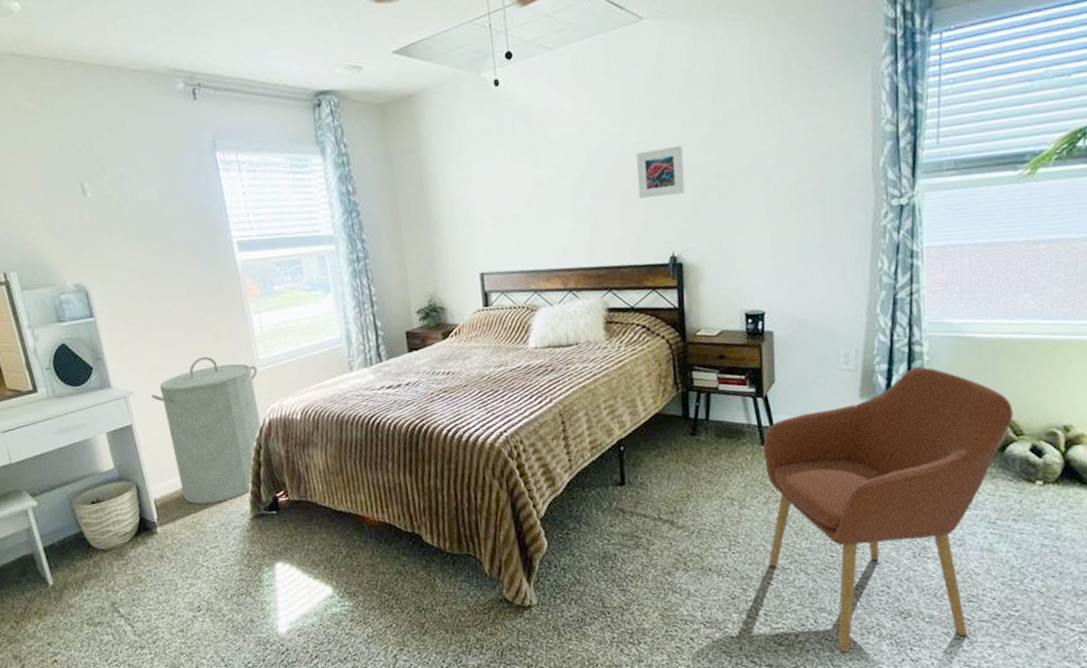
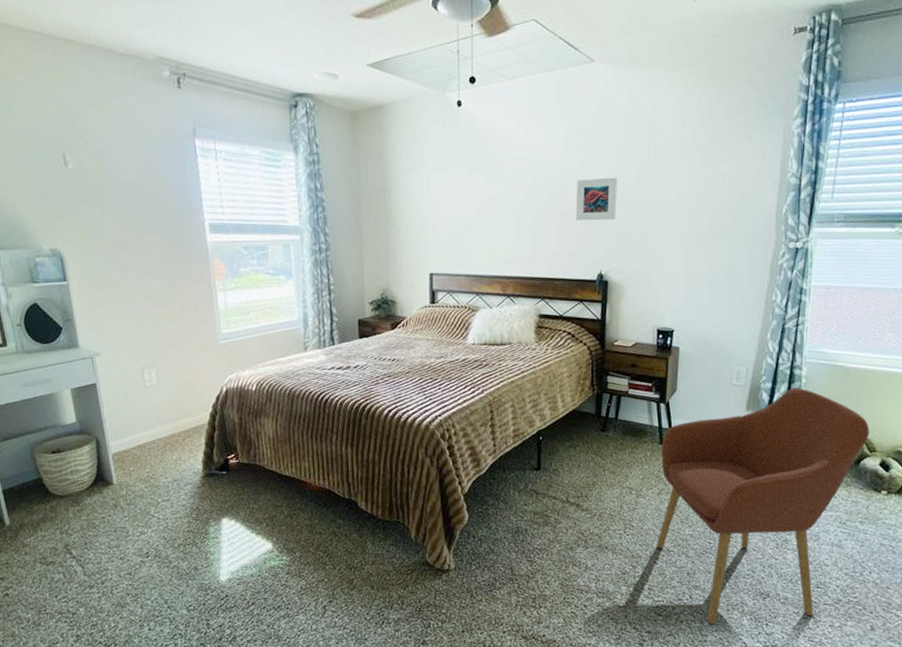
laundry hamper: present [151,356,261,505] -> none [117,326,219,461]

